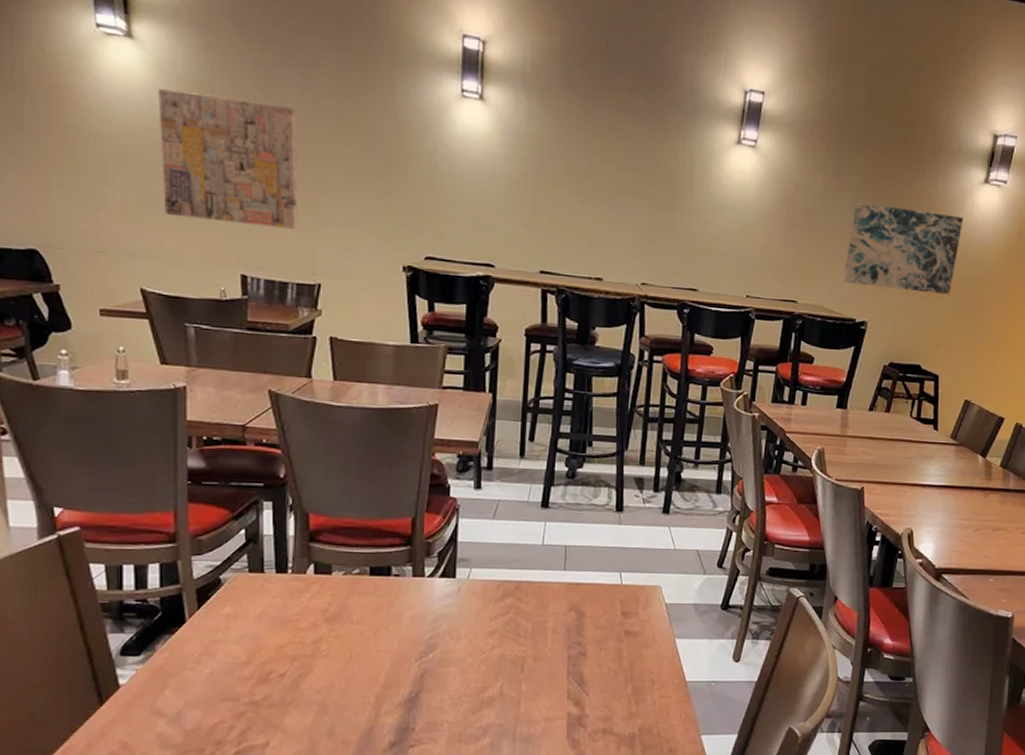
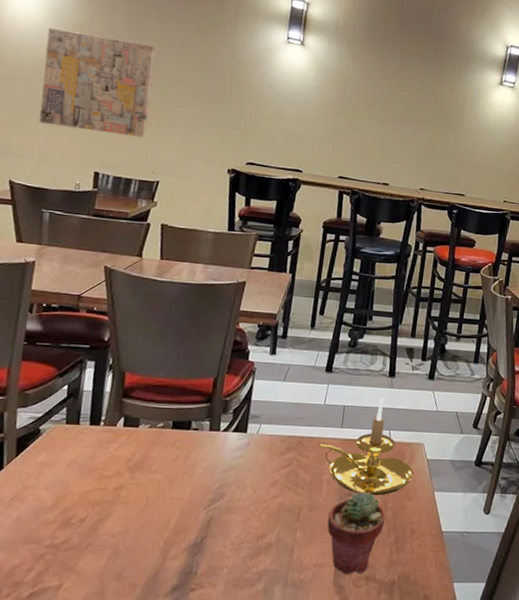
candle holder: none [540,536,650,644] -> present [319,398,414,496]
potted succulent: none [555,640,621,728] -> present [327,491,386,574]

